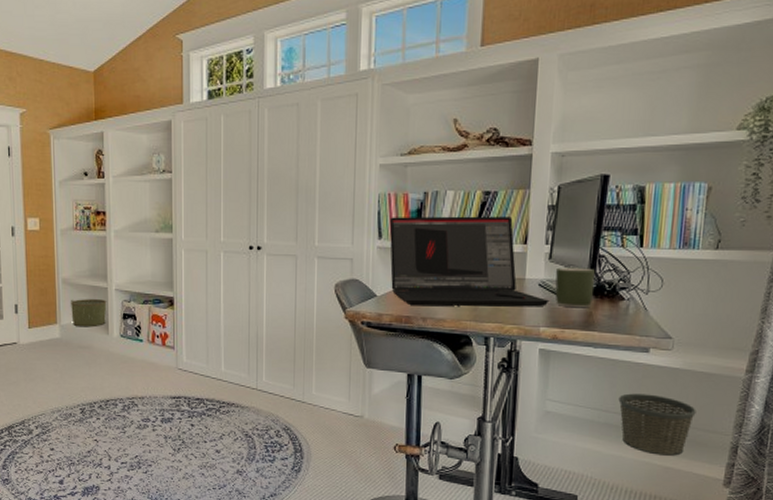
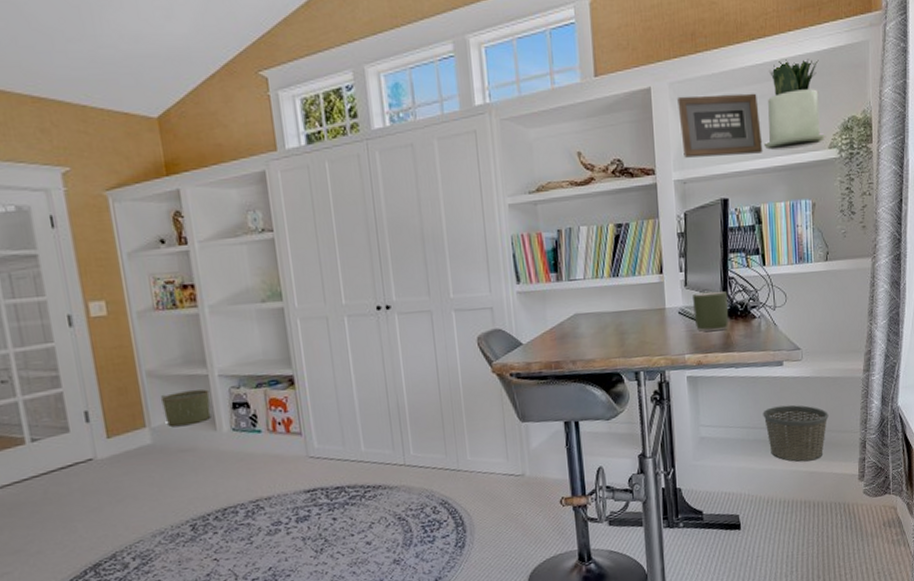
laptop: present [389,216,550,307] -> none [525,247,691,350]
picture frame: none [565,68,658,131] -> present [678,94,763,158]
planter: none [659,33,736,129] -> present [764,59,826,151]

